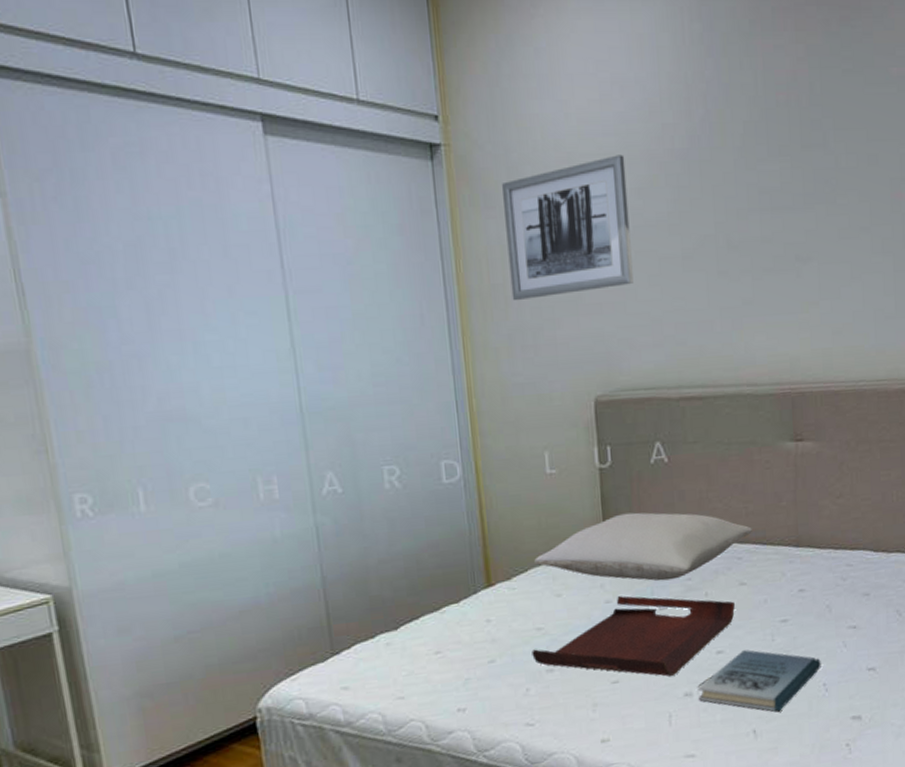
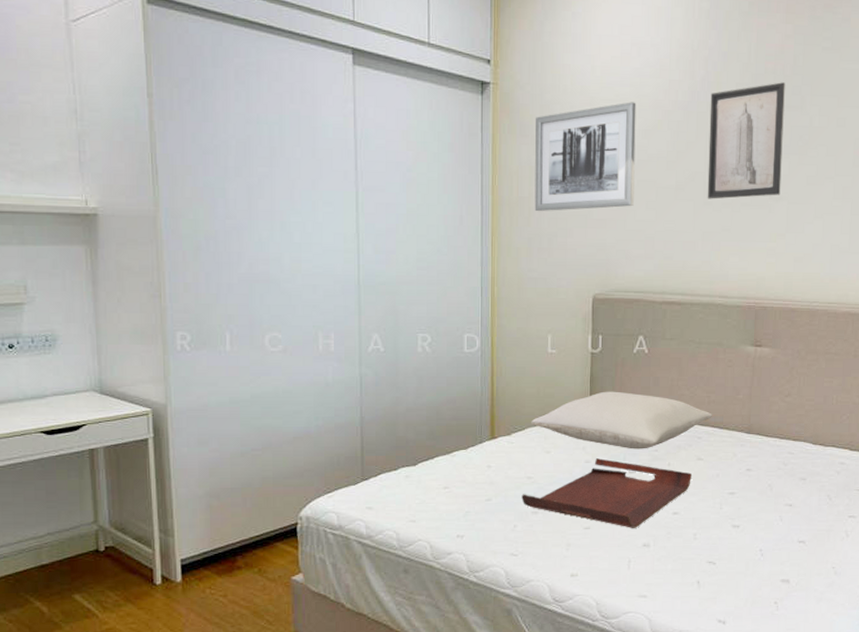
book: present [697,650,821,712] -> none [654,514,760,568]
wall art: none [713,116,809,267] -> present [707,82,785,199]

